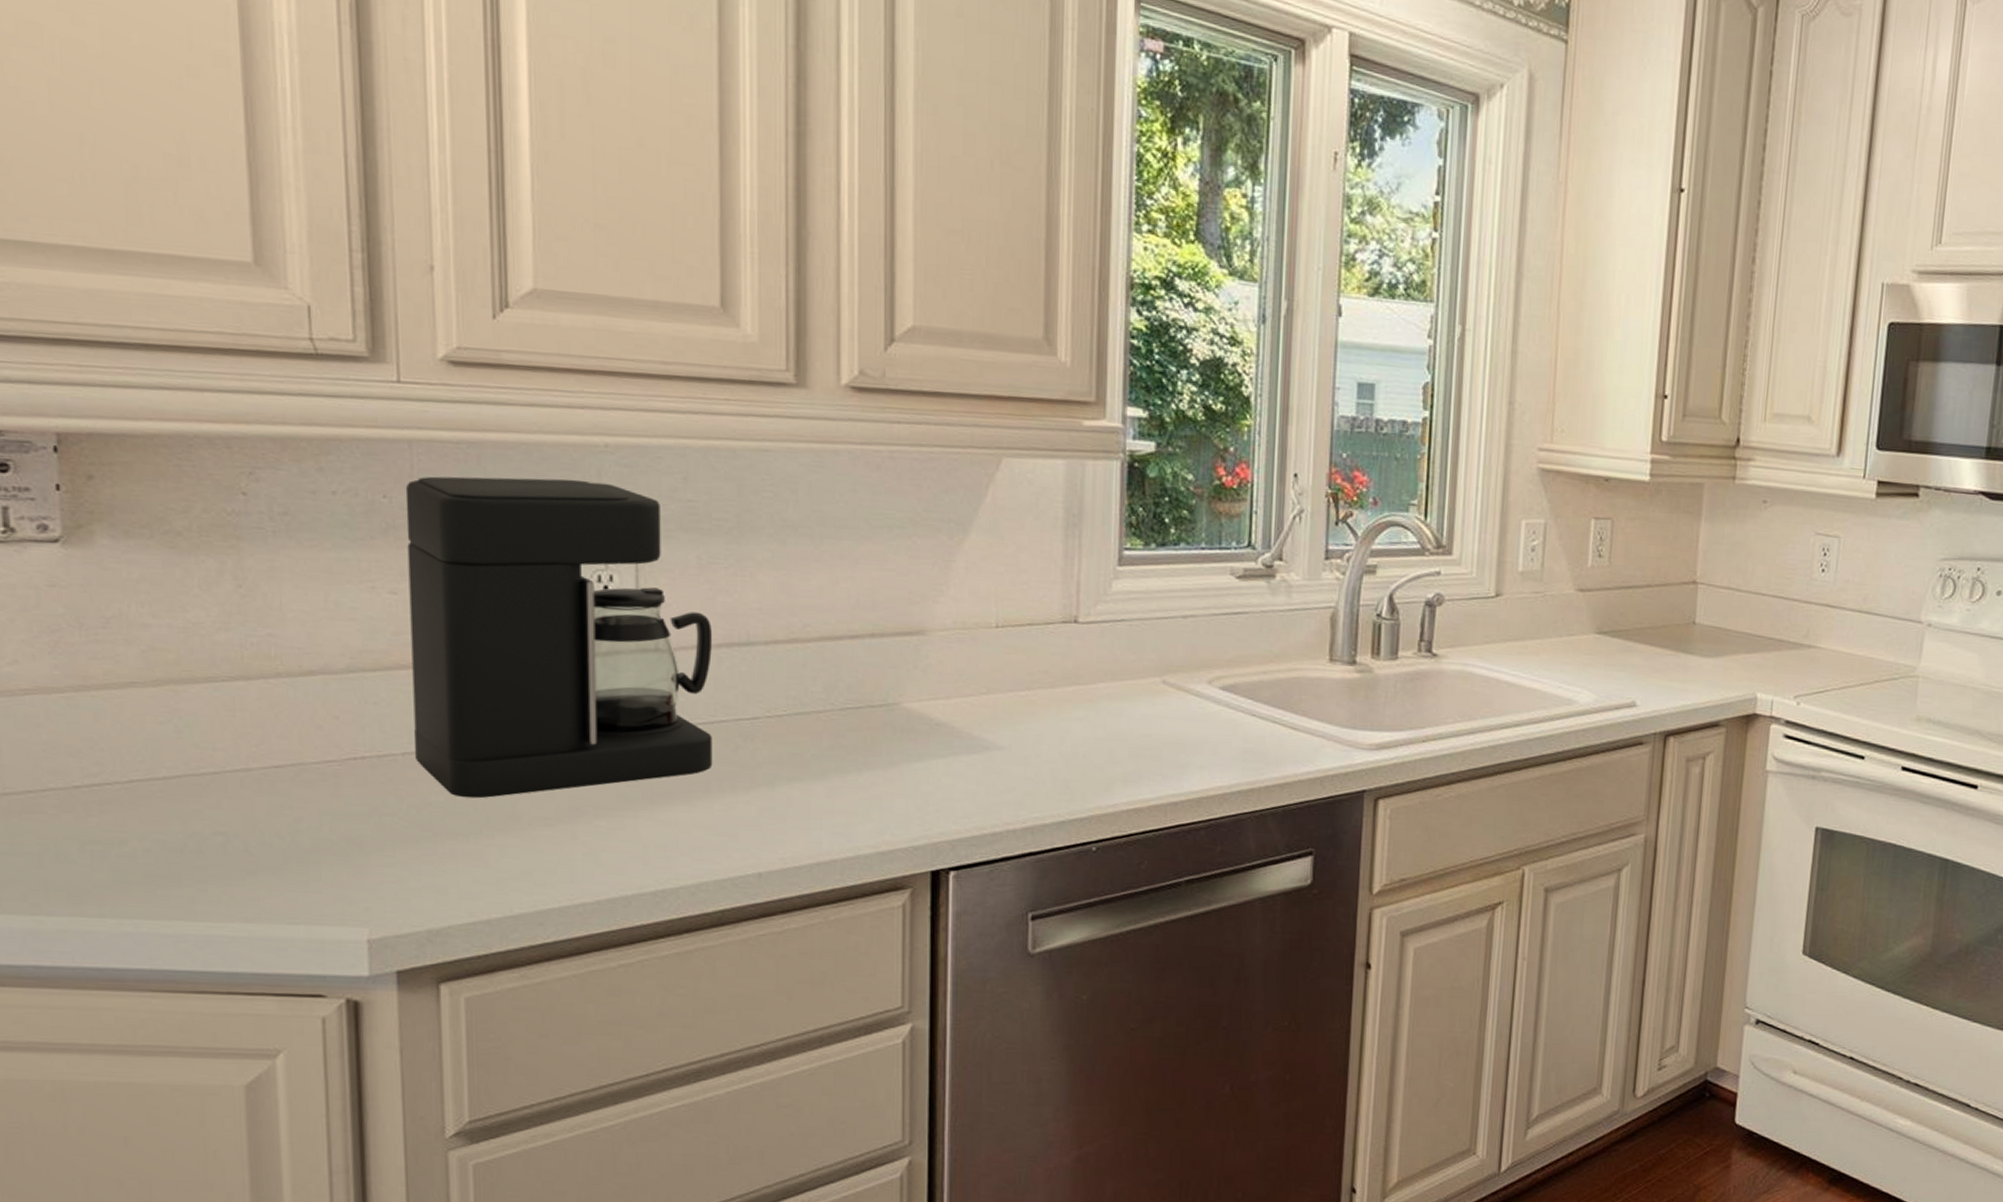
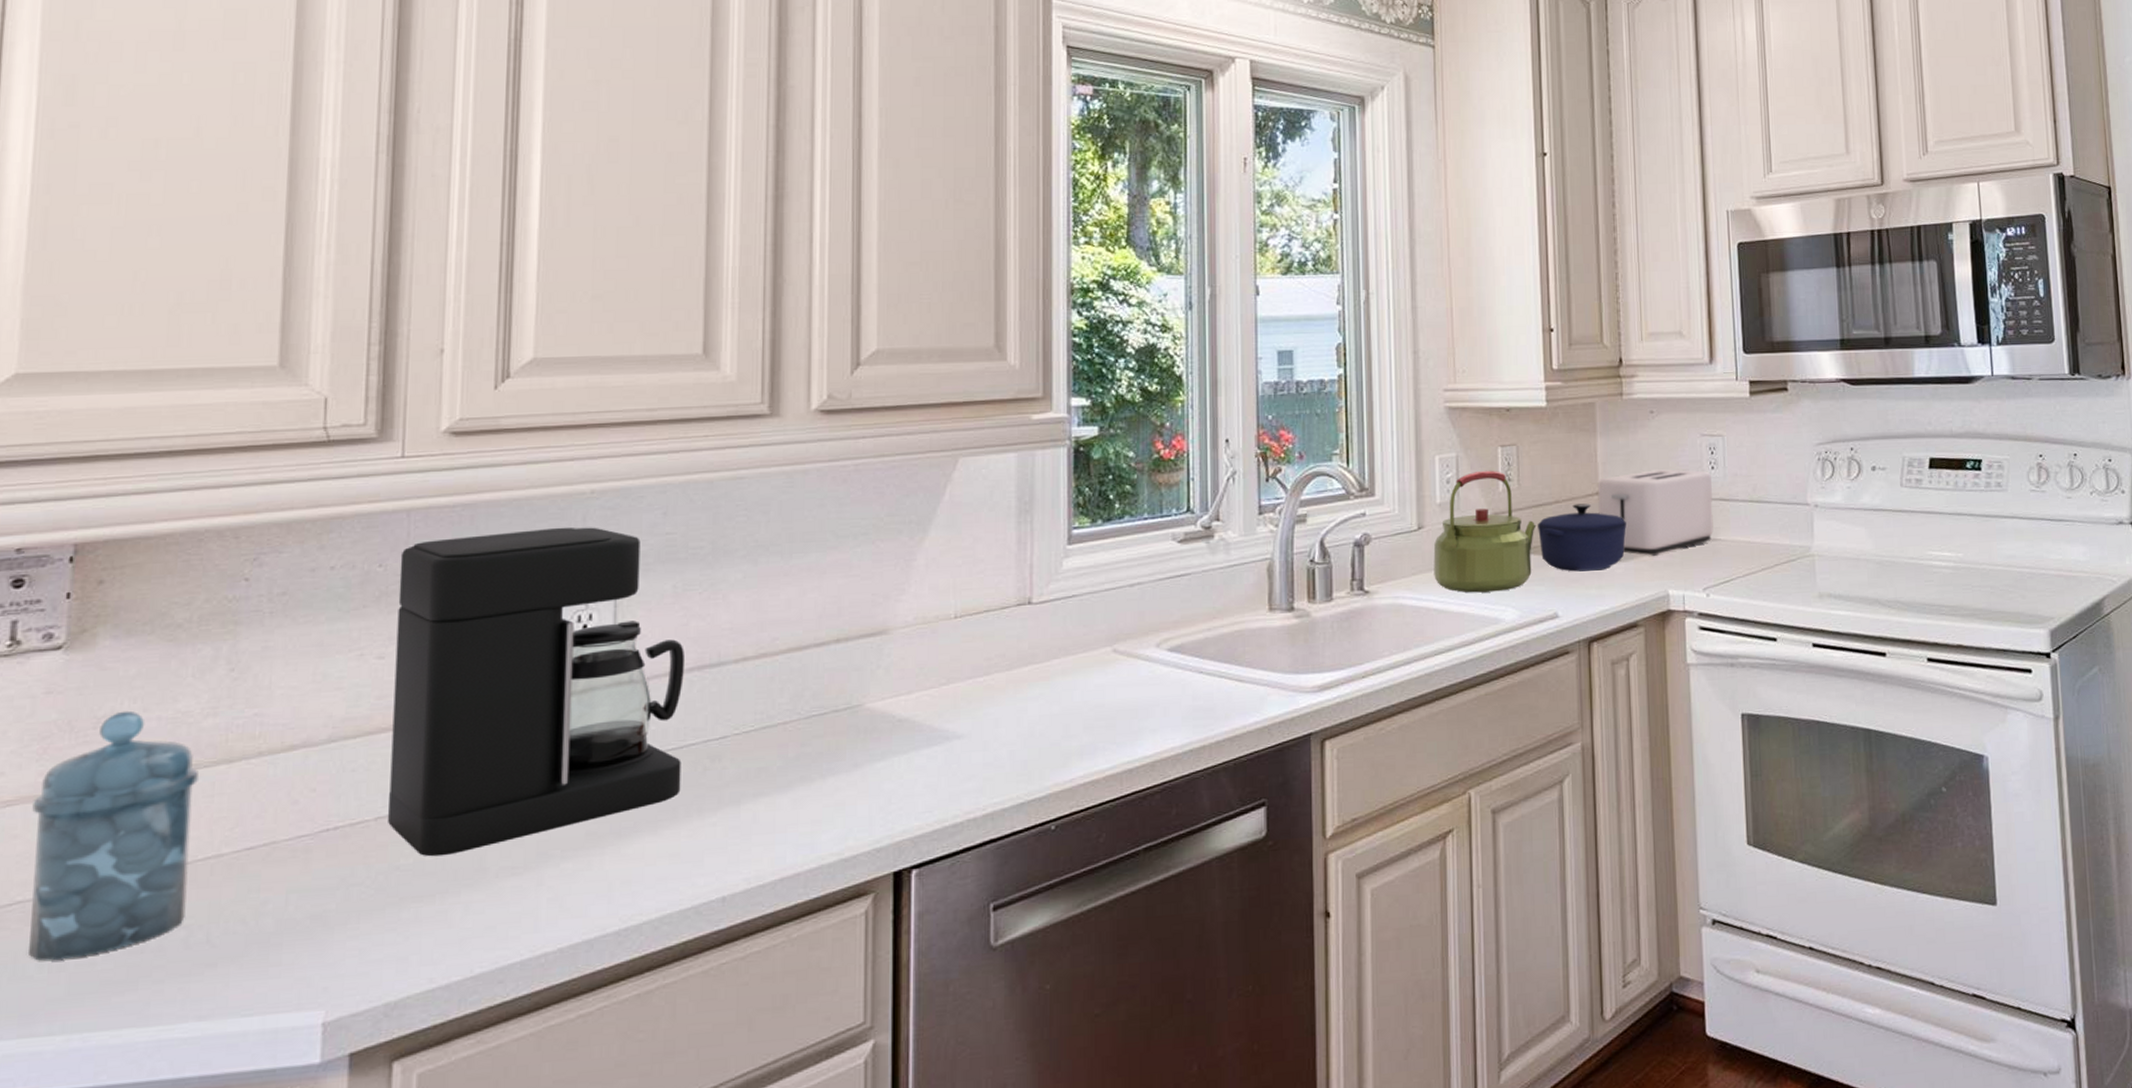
canister: none [51,614,220,850] -> present [29,710,200,960]
kettle: none [1508,542,1624,672] -> present [1433,470,1537,593]
cooking pot: none [1624,589,1722,664] -> present [1538,502,1627,572]
toaster: none [1691,564,1821,656] -> present [1597,468,1714,556]

